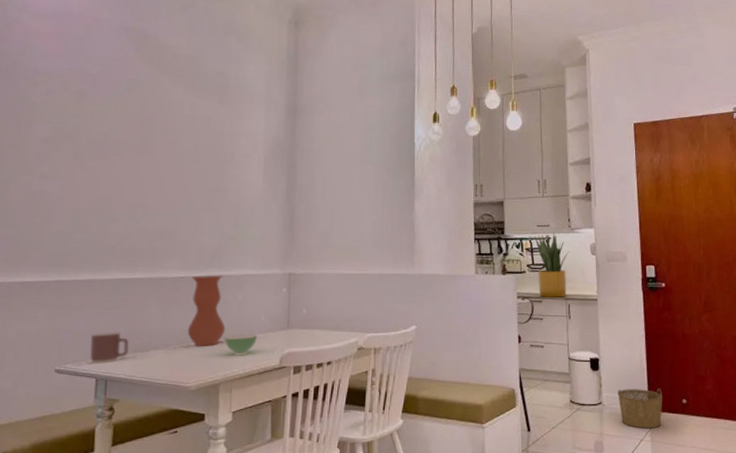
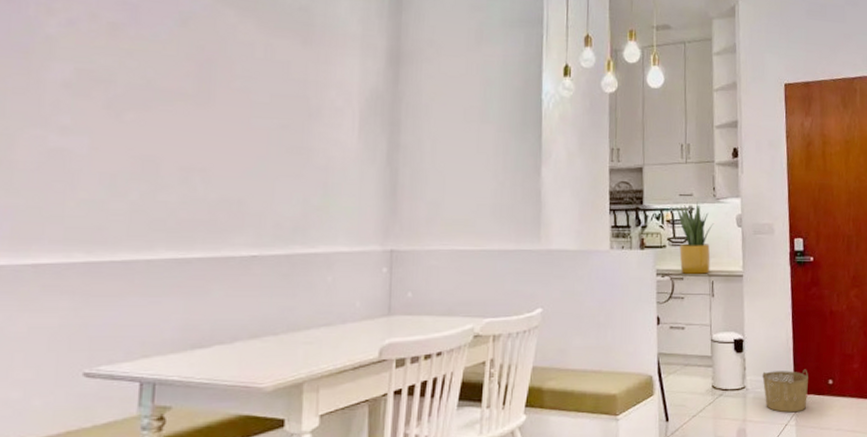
mug: present [90,332,129,364] -> none [131,324,185,364]
vase: present [187,275,226,347] -> none [261,253,311,340]
bowl: present [224,334,258,356] -> none [308,323,352,349]

